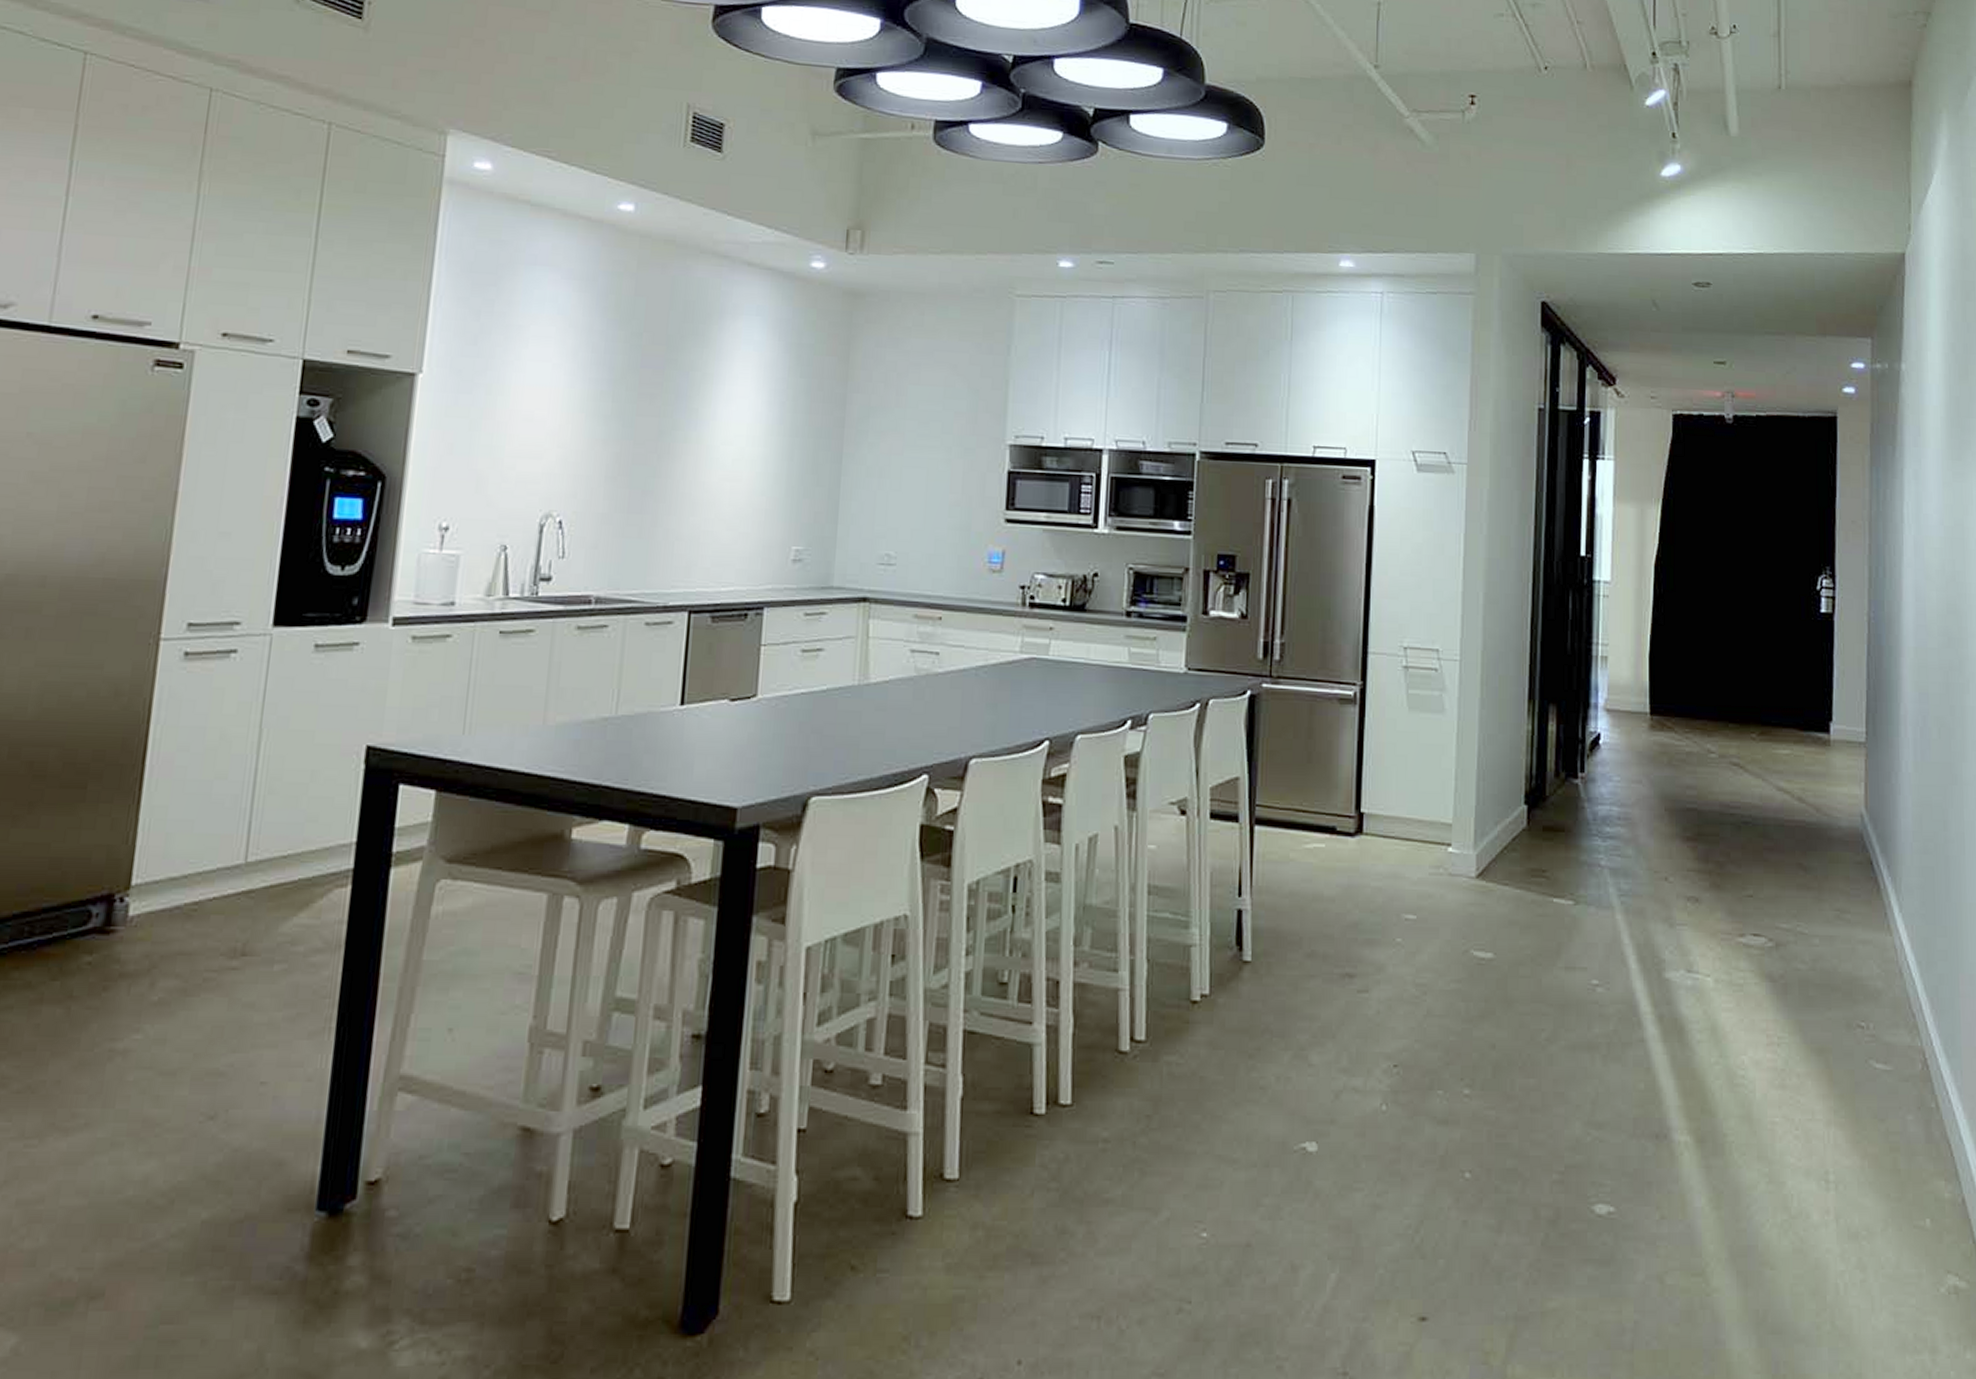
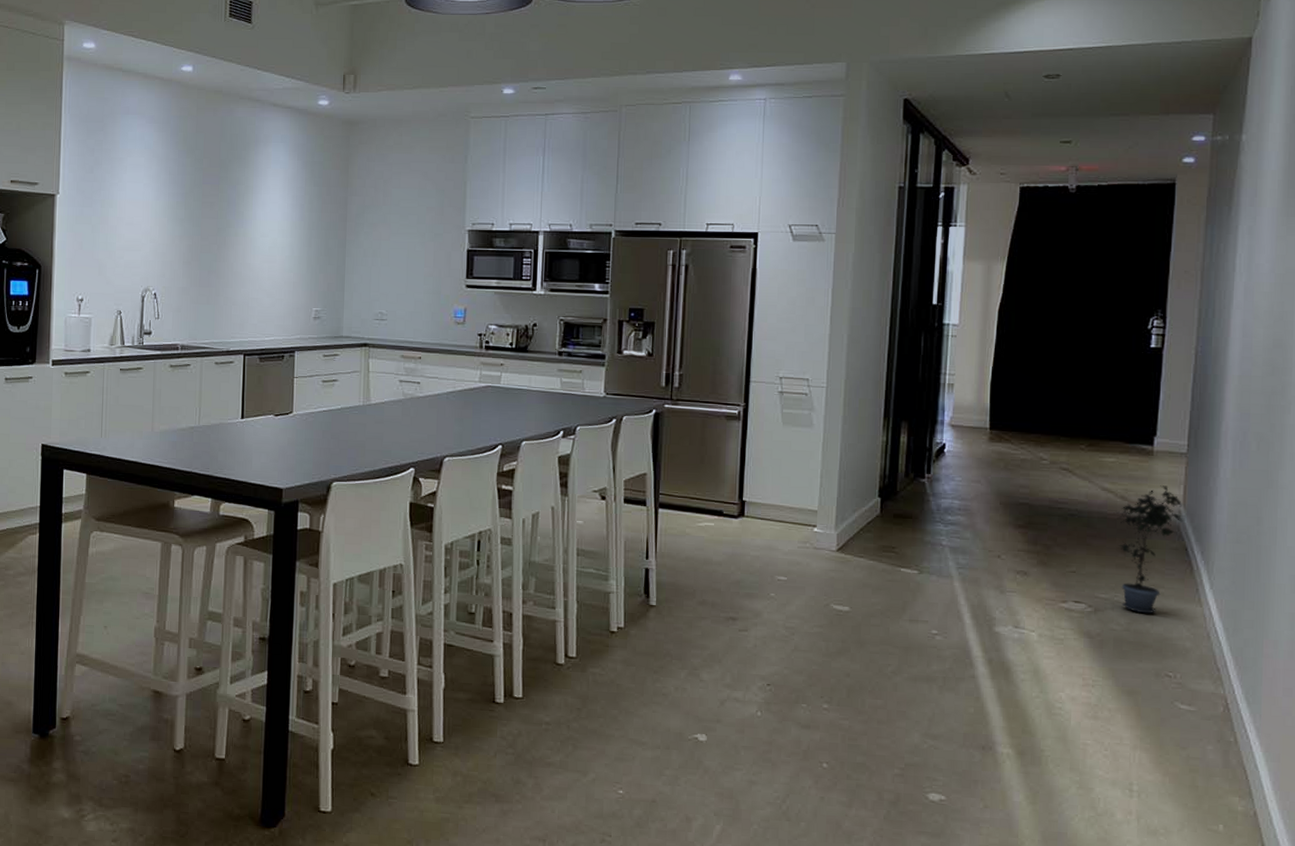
potted plant: none [1791,783,1868,947] -> present [1113,485,1185,614]

